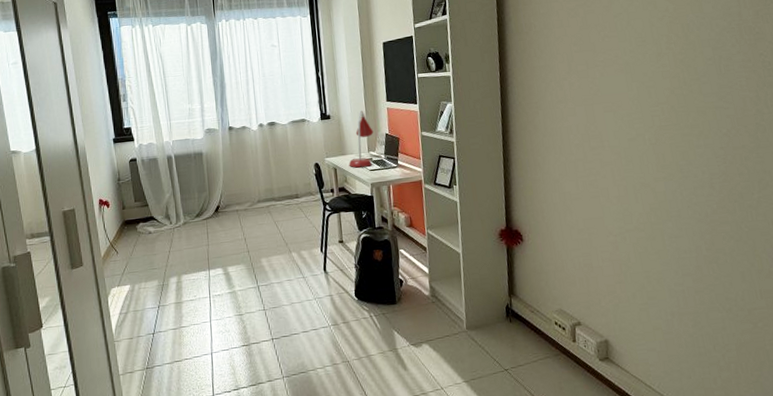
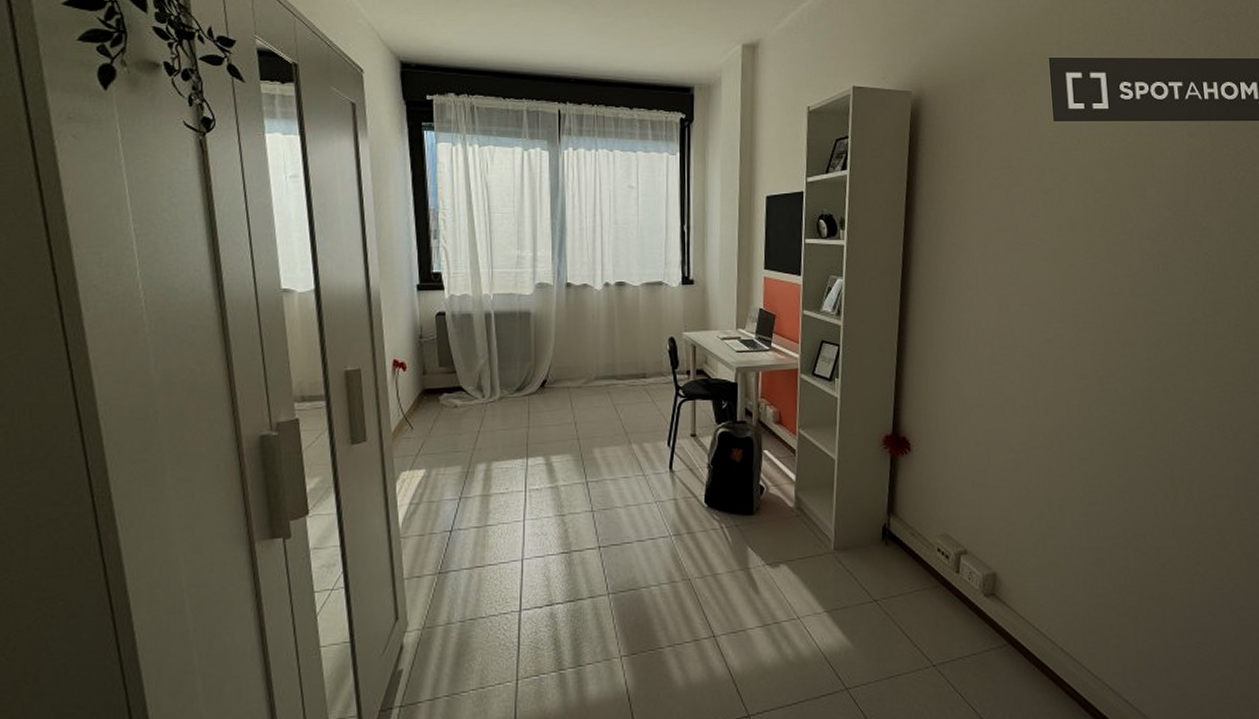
desk lamp: present [349,110,374,169] -> none [711,277,745,348]

